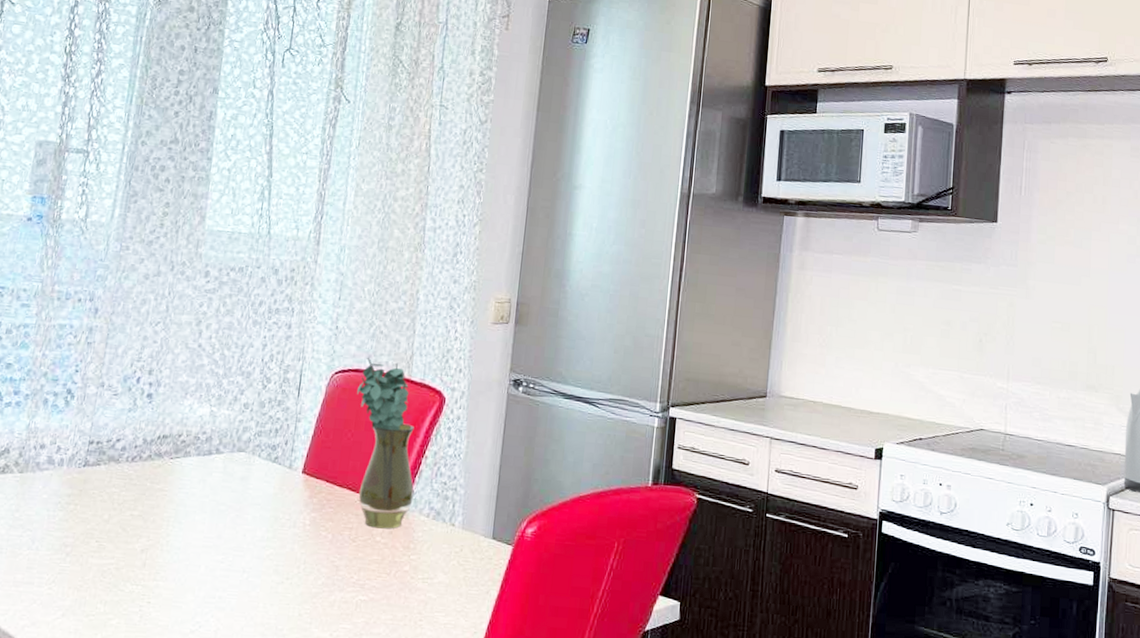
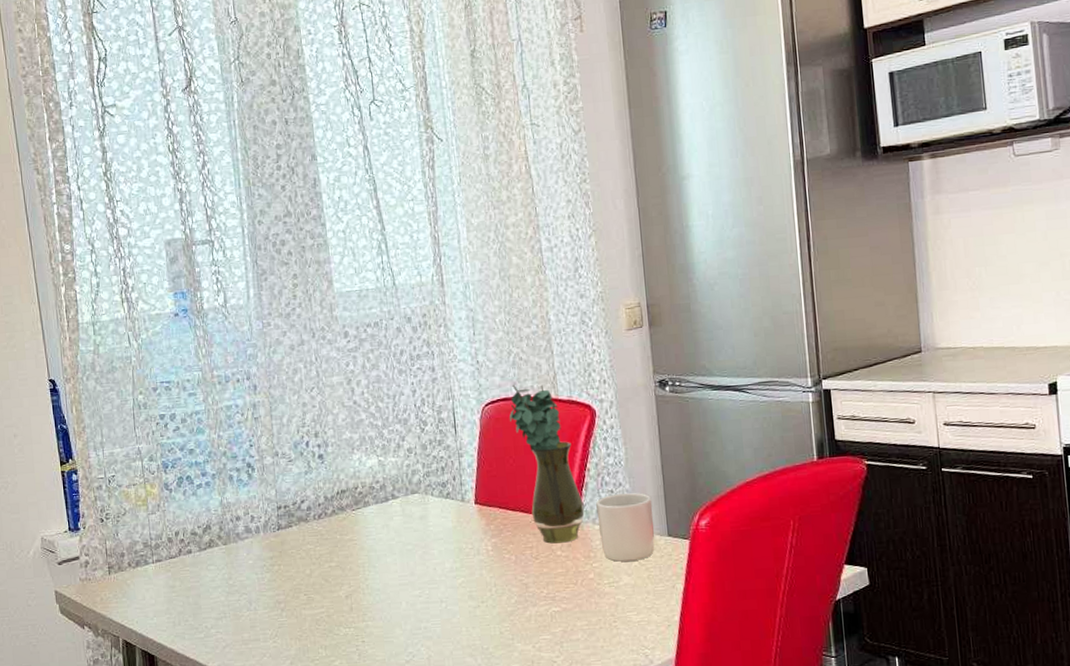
mug: none [423,487,484,560] -> present [596,492,655,562]

